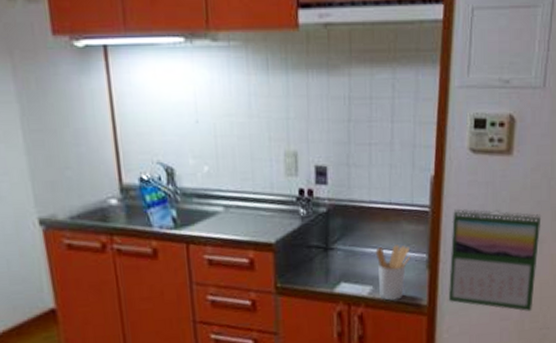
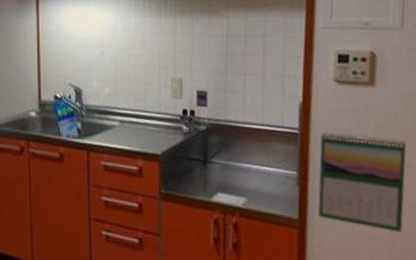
utensil holder: present [375,245,411,301] -> none [249,162,282,212]

